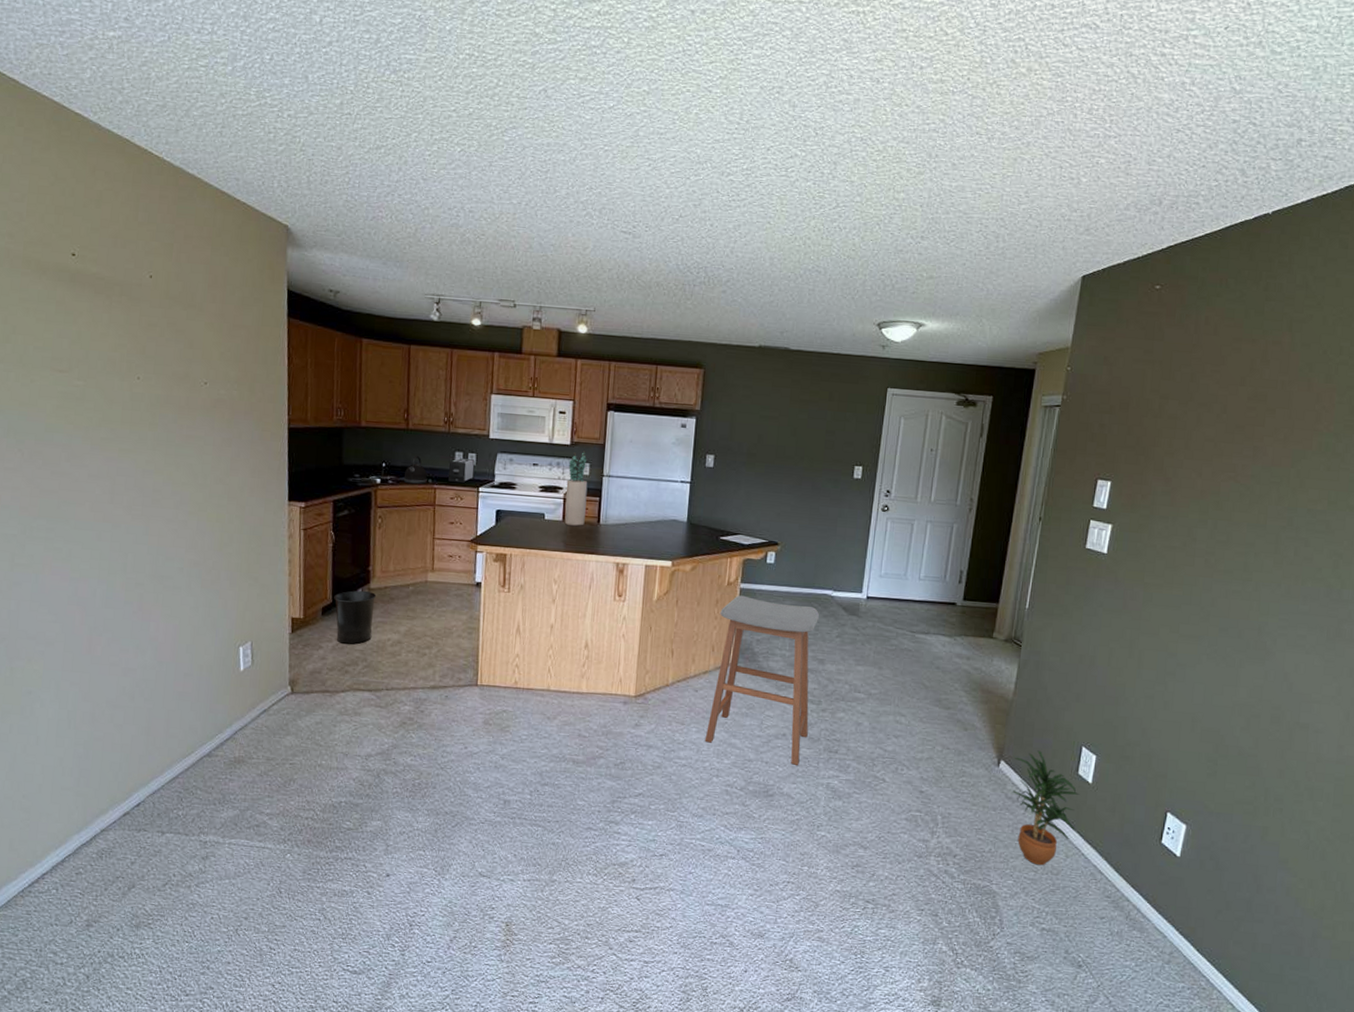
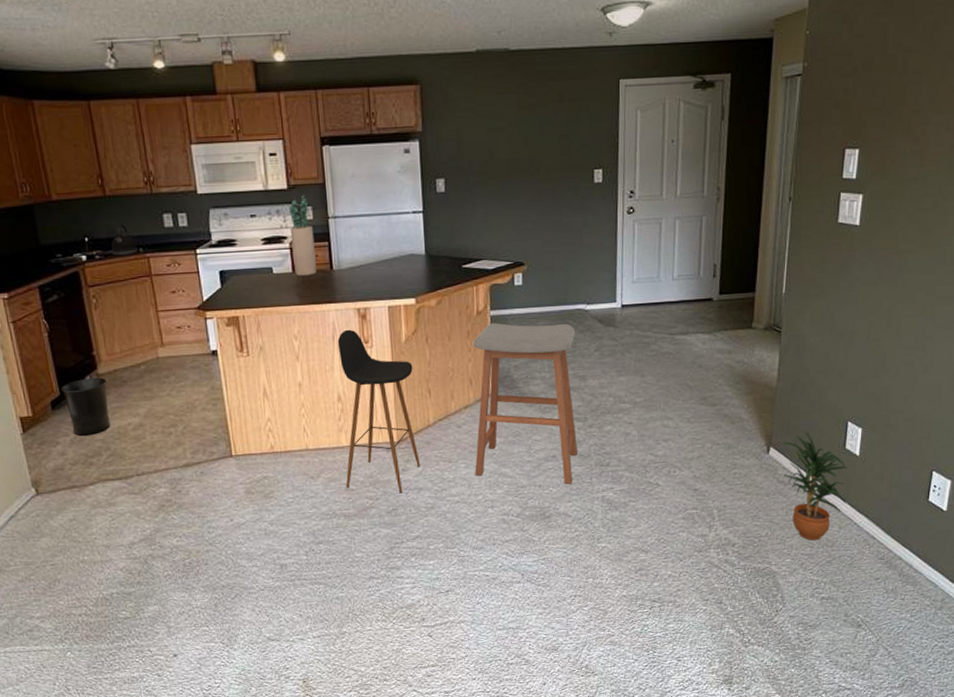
toaster: present [447,458,475,484] -> none [158,220,190,249]
bar stool: none [579,581,660,748] -> present [337,329,421,494]

